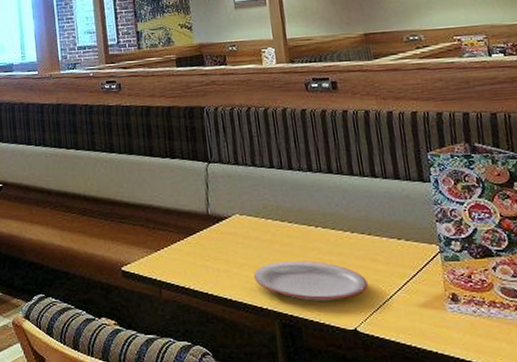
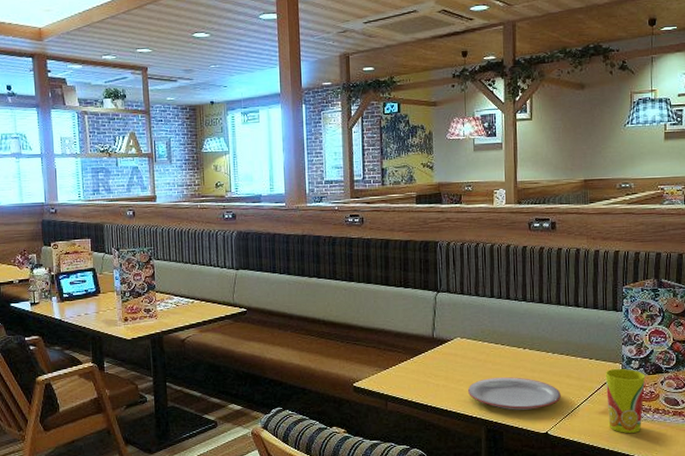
cup: none [419,250,476,333] -> present [605,368,646,434]

